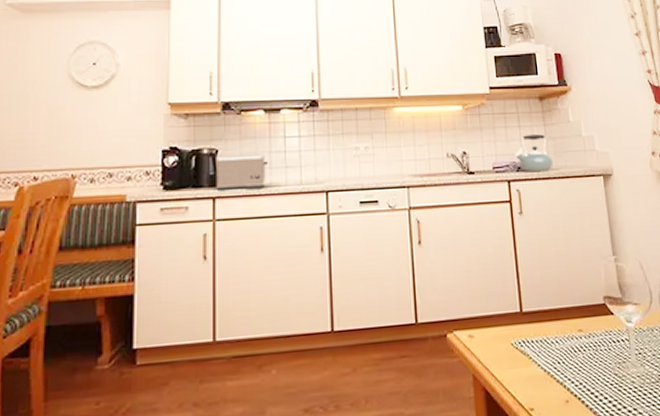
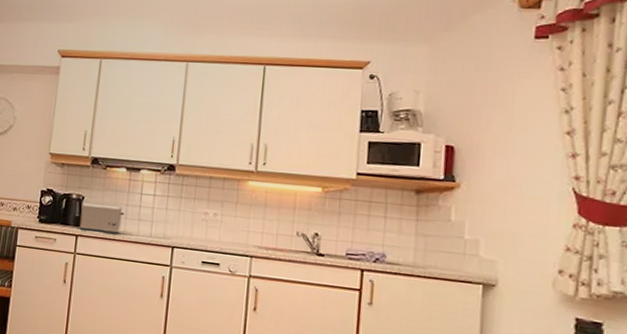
kettle: present [514,134,553,173] -> none [374,227,420,269]

